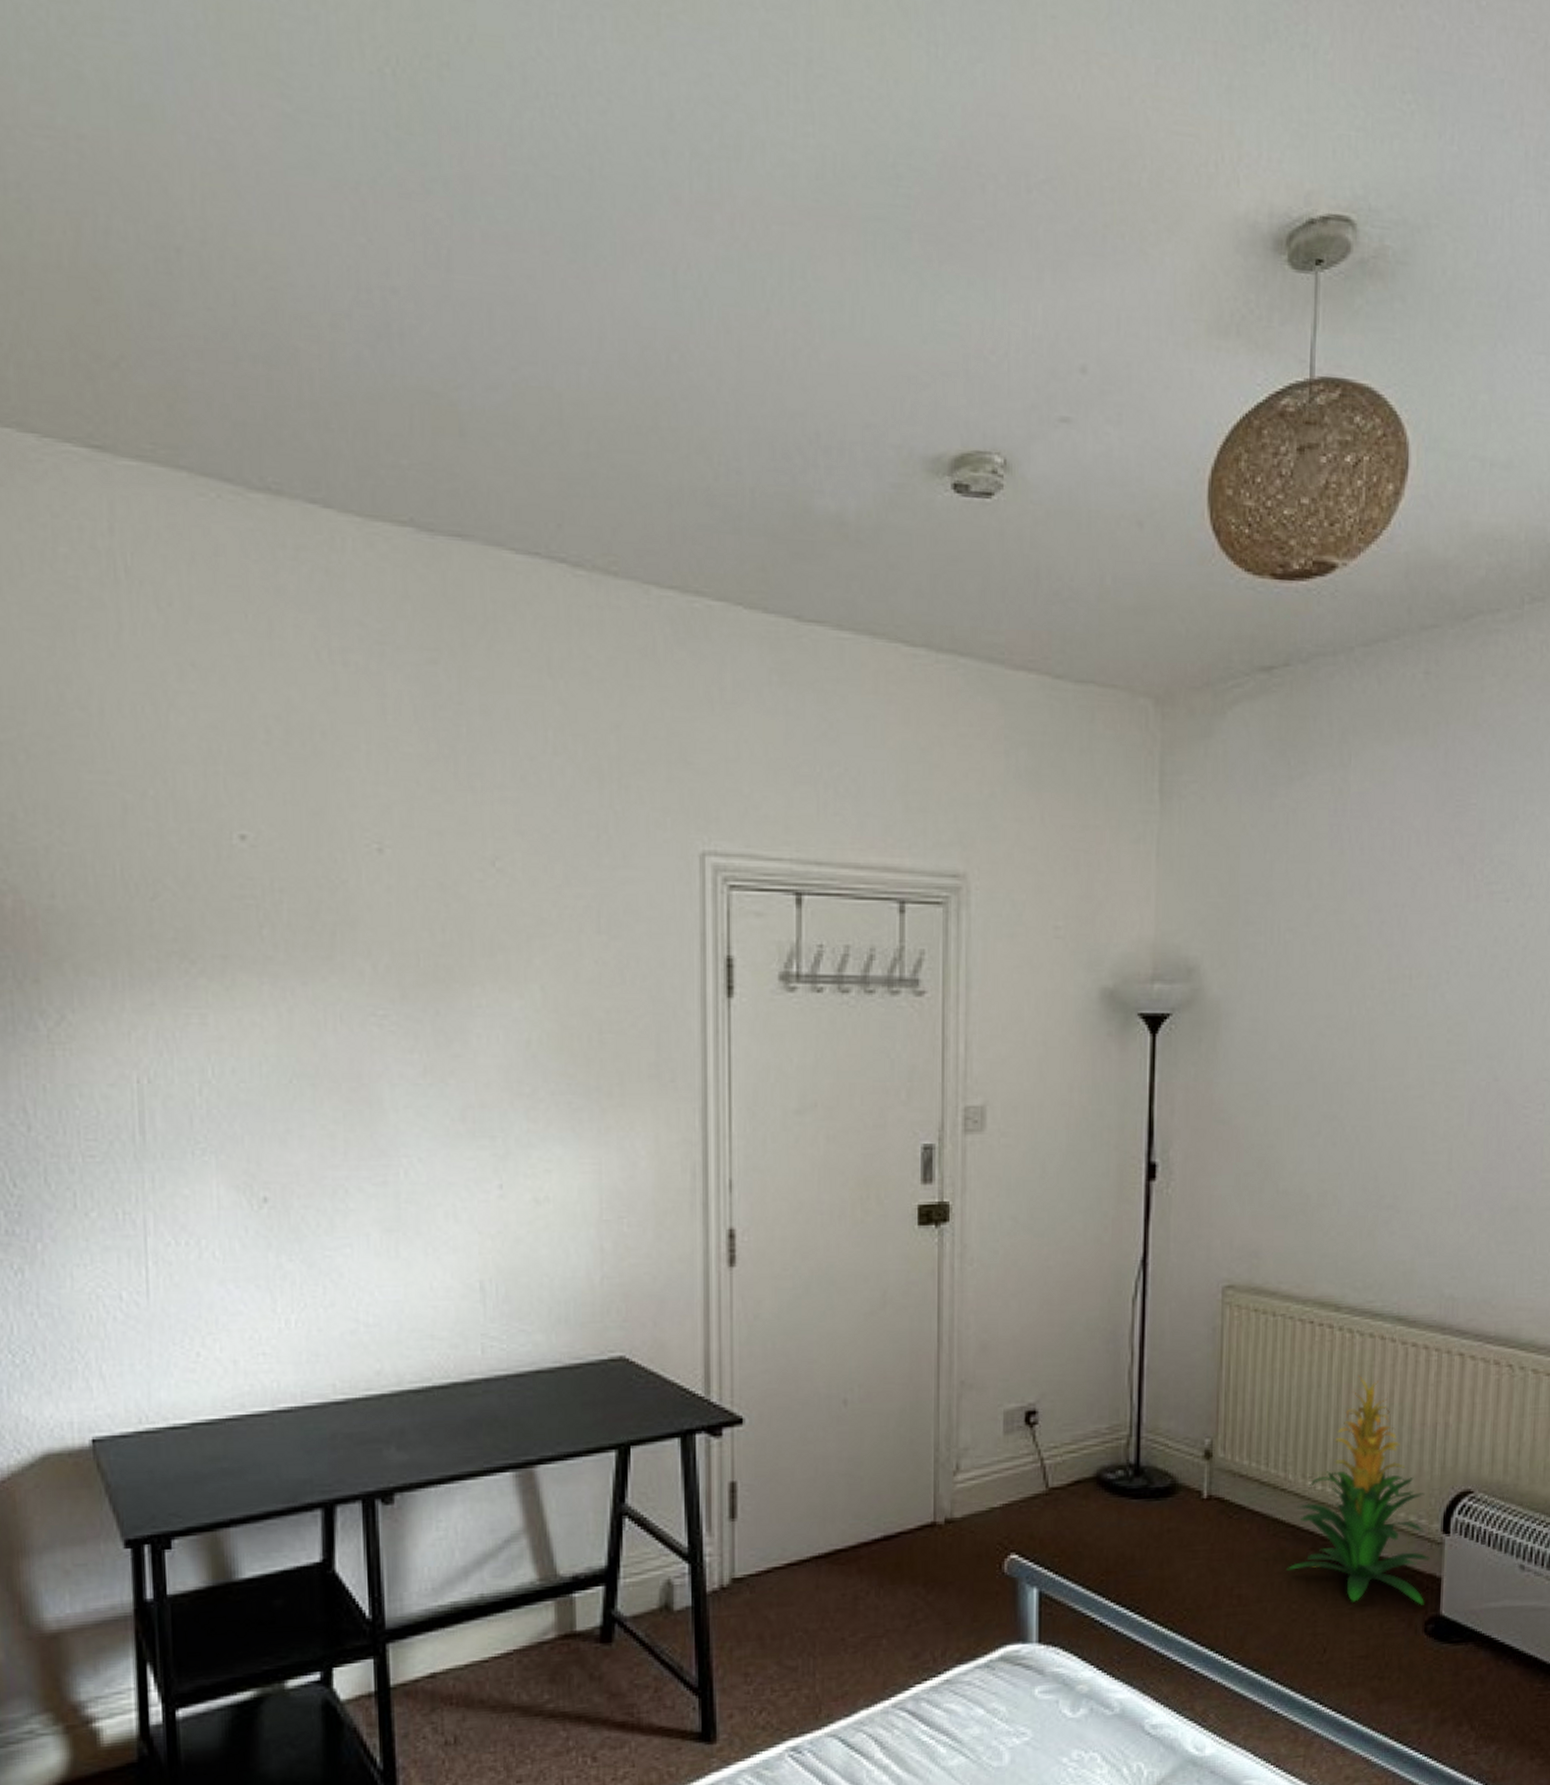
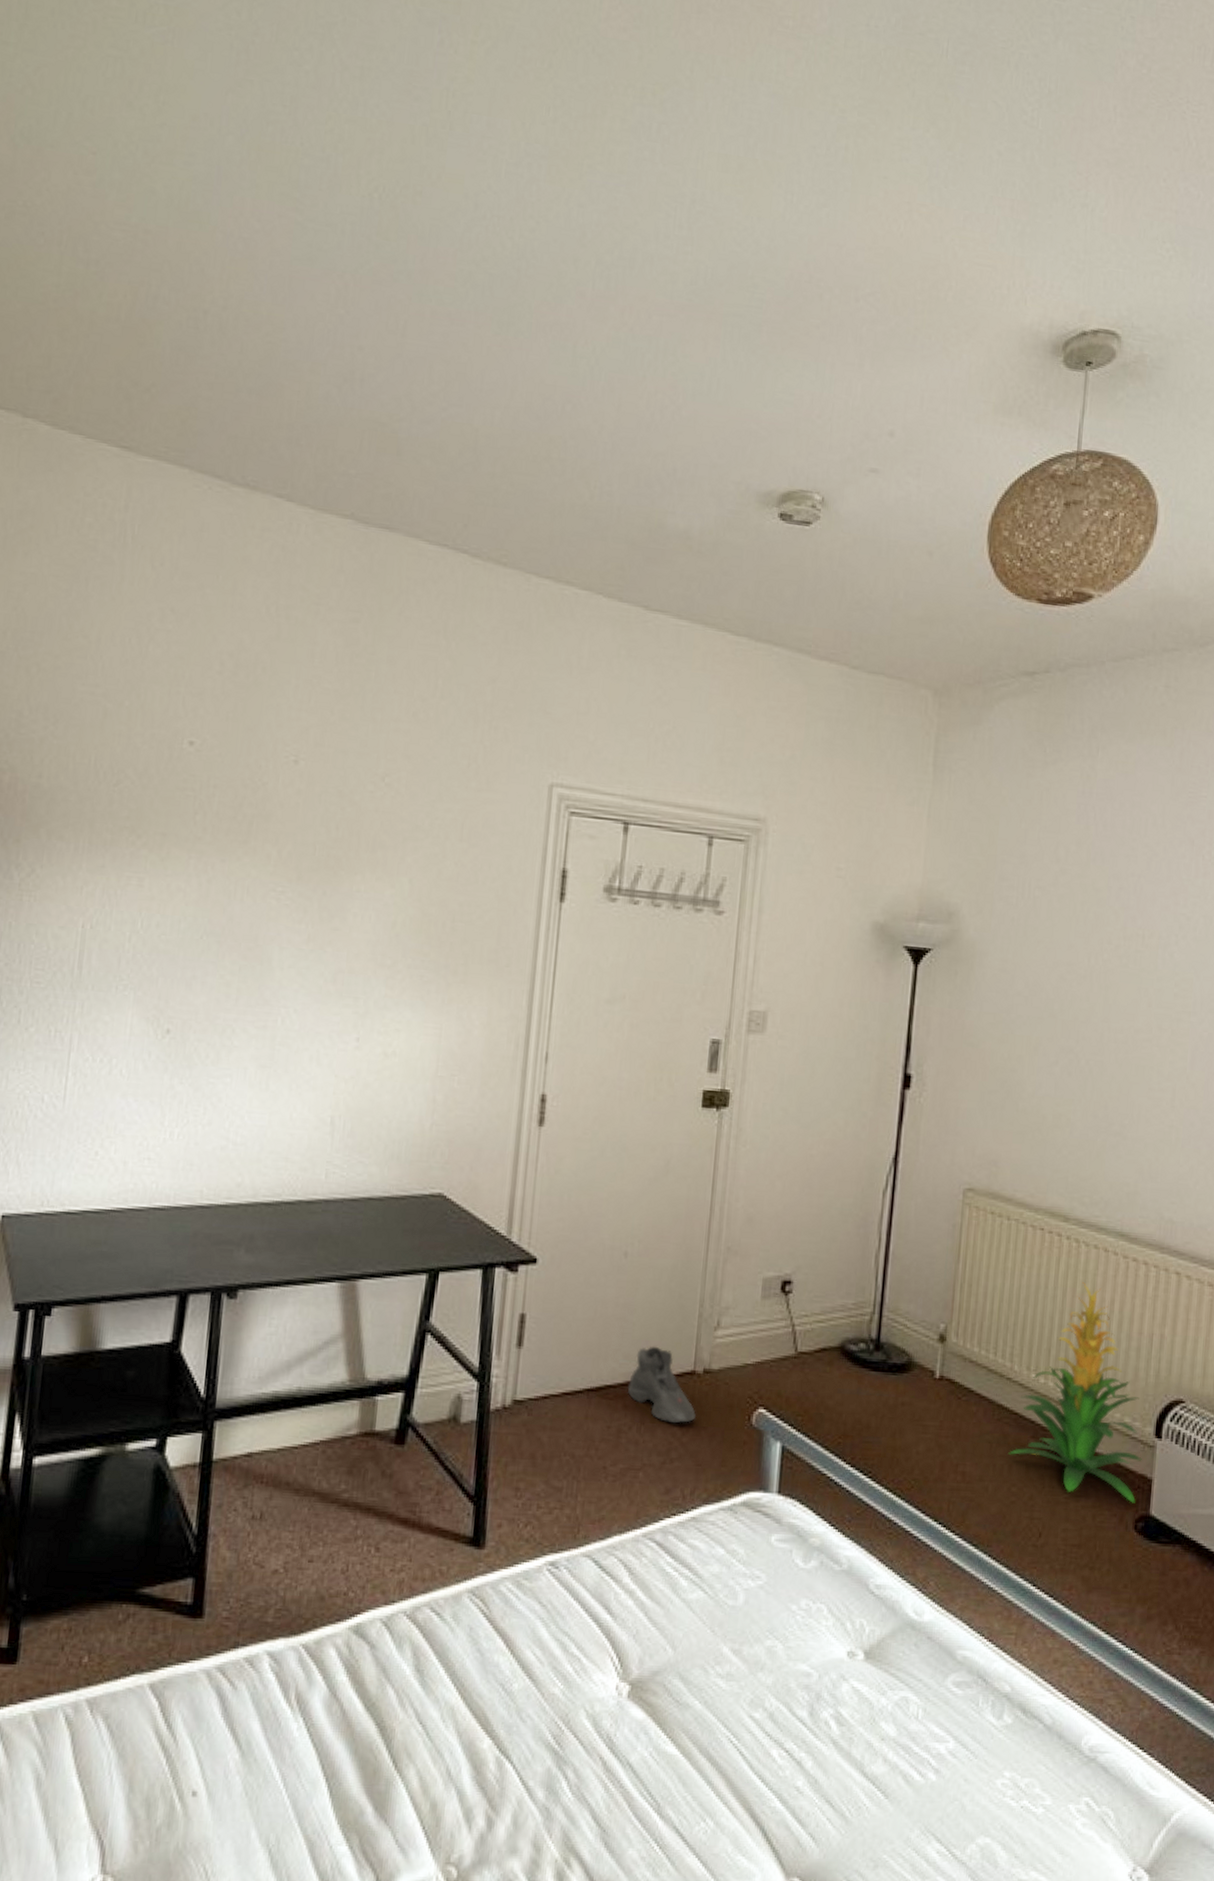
shoe: none [860,1500,940,1582] -> present [627,1346,696,1424]

